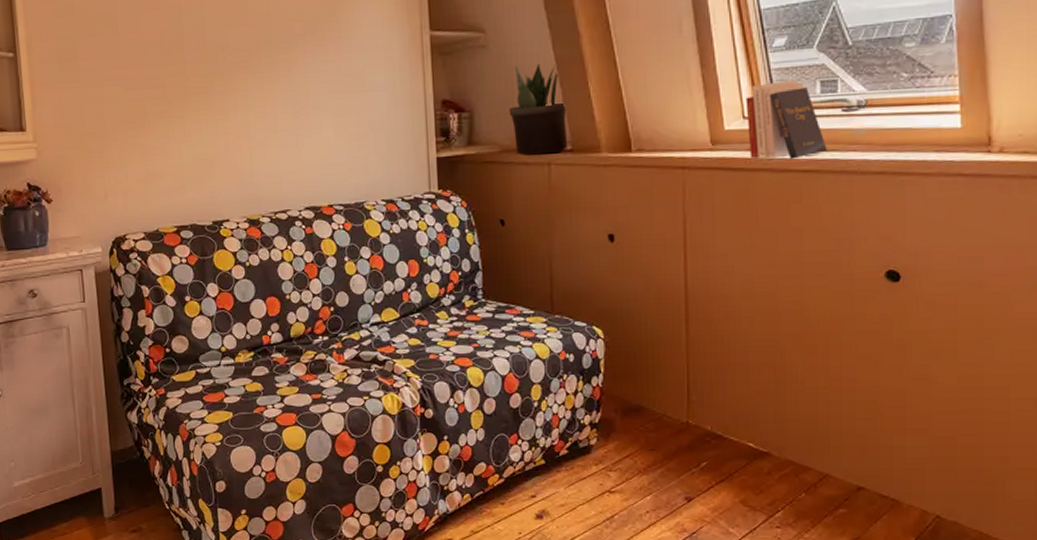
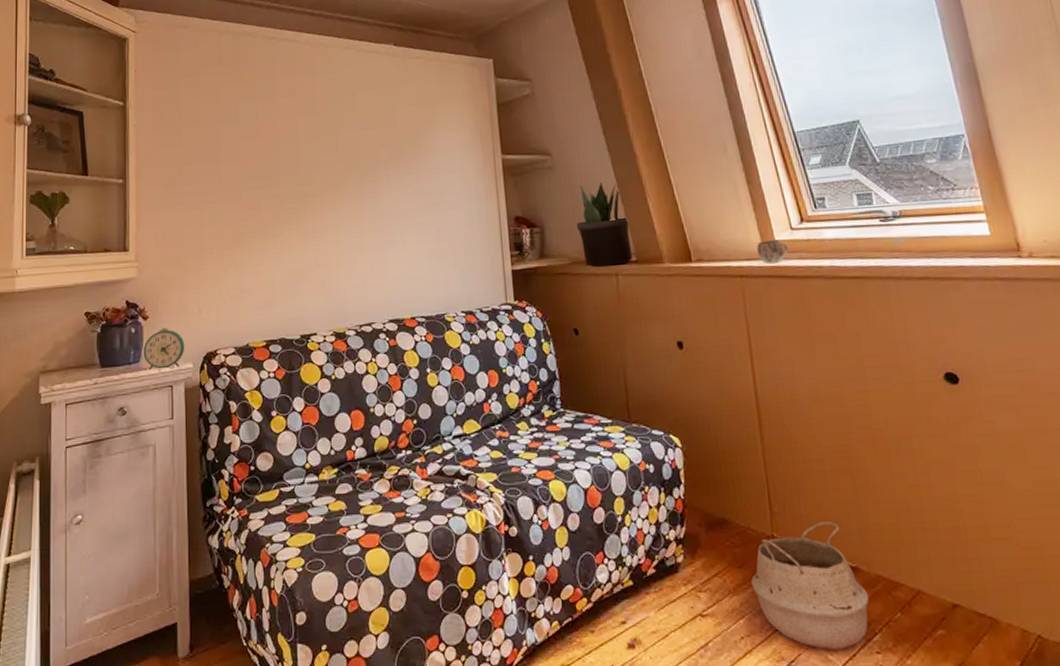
alarm clock: none [49,211,93,255] -> present [143,328,185,371]
woven basket: none [662,411,777,523] -> present [751,522,870,649]
mug: none [704,130,738,156] -> present [757,240,789,264]
books: present [745,80,827,159] -> none [791,194,872,267]

